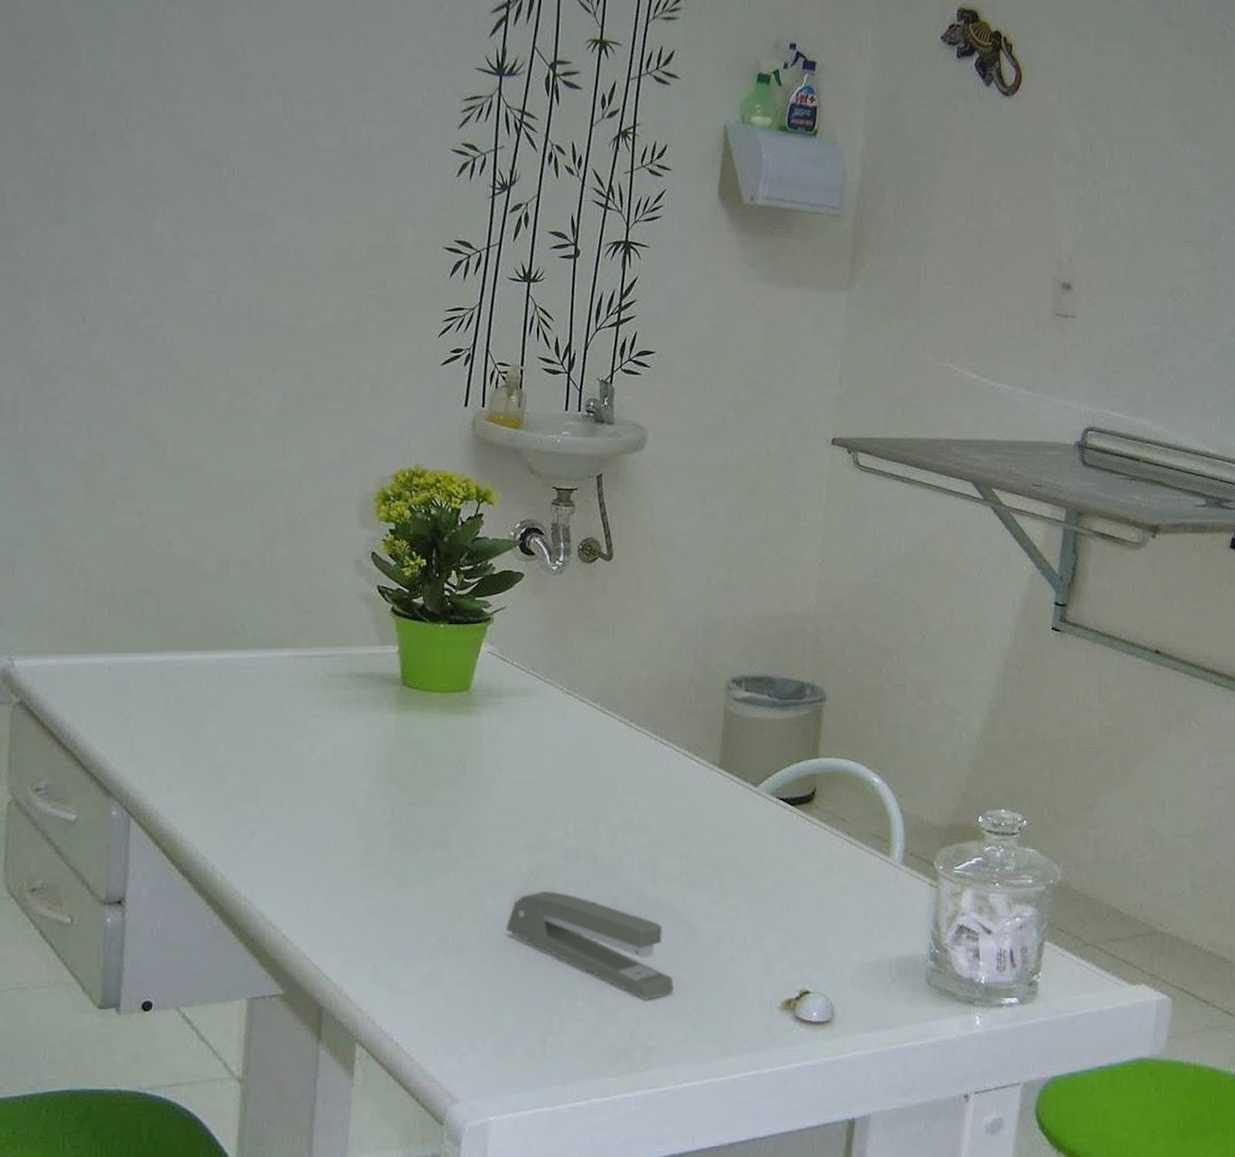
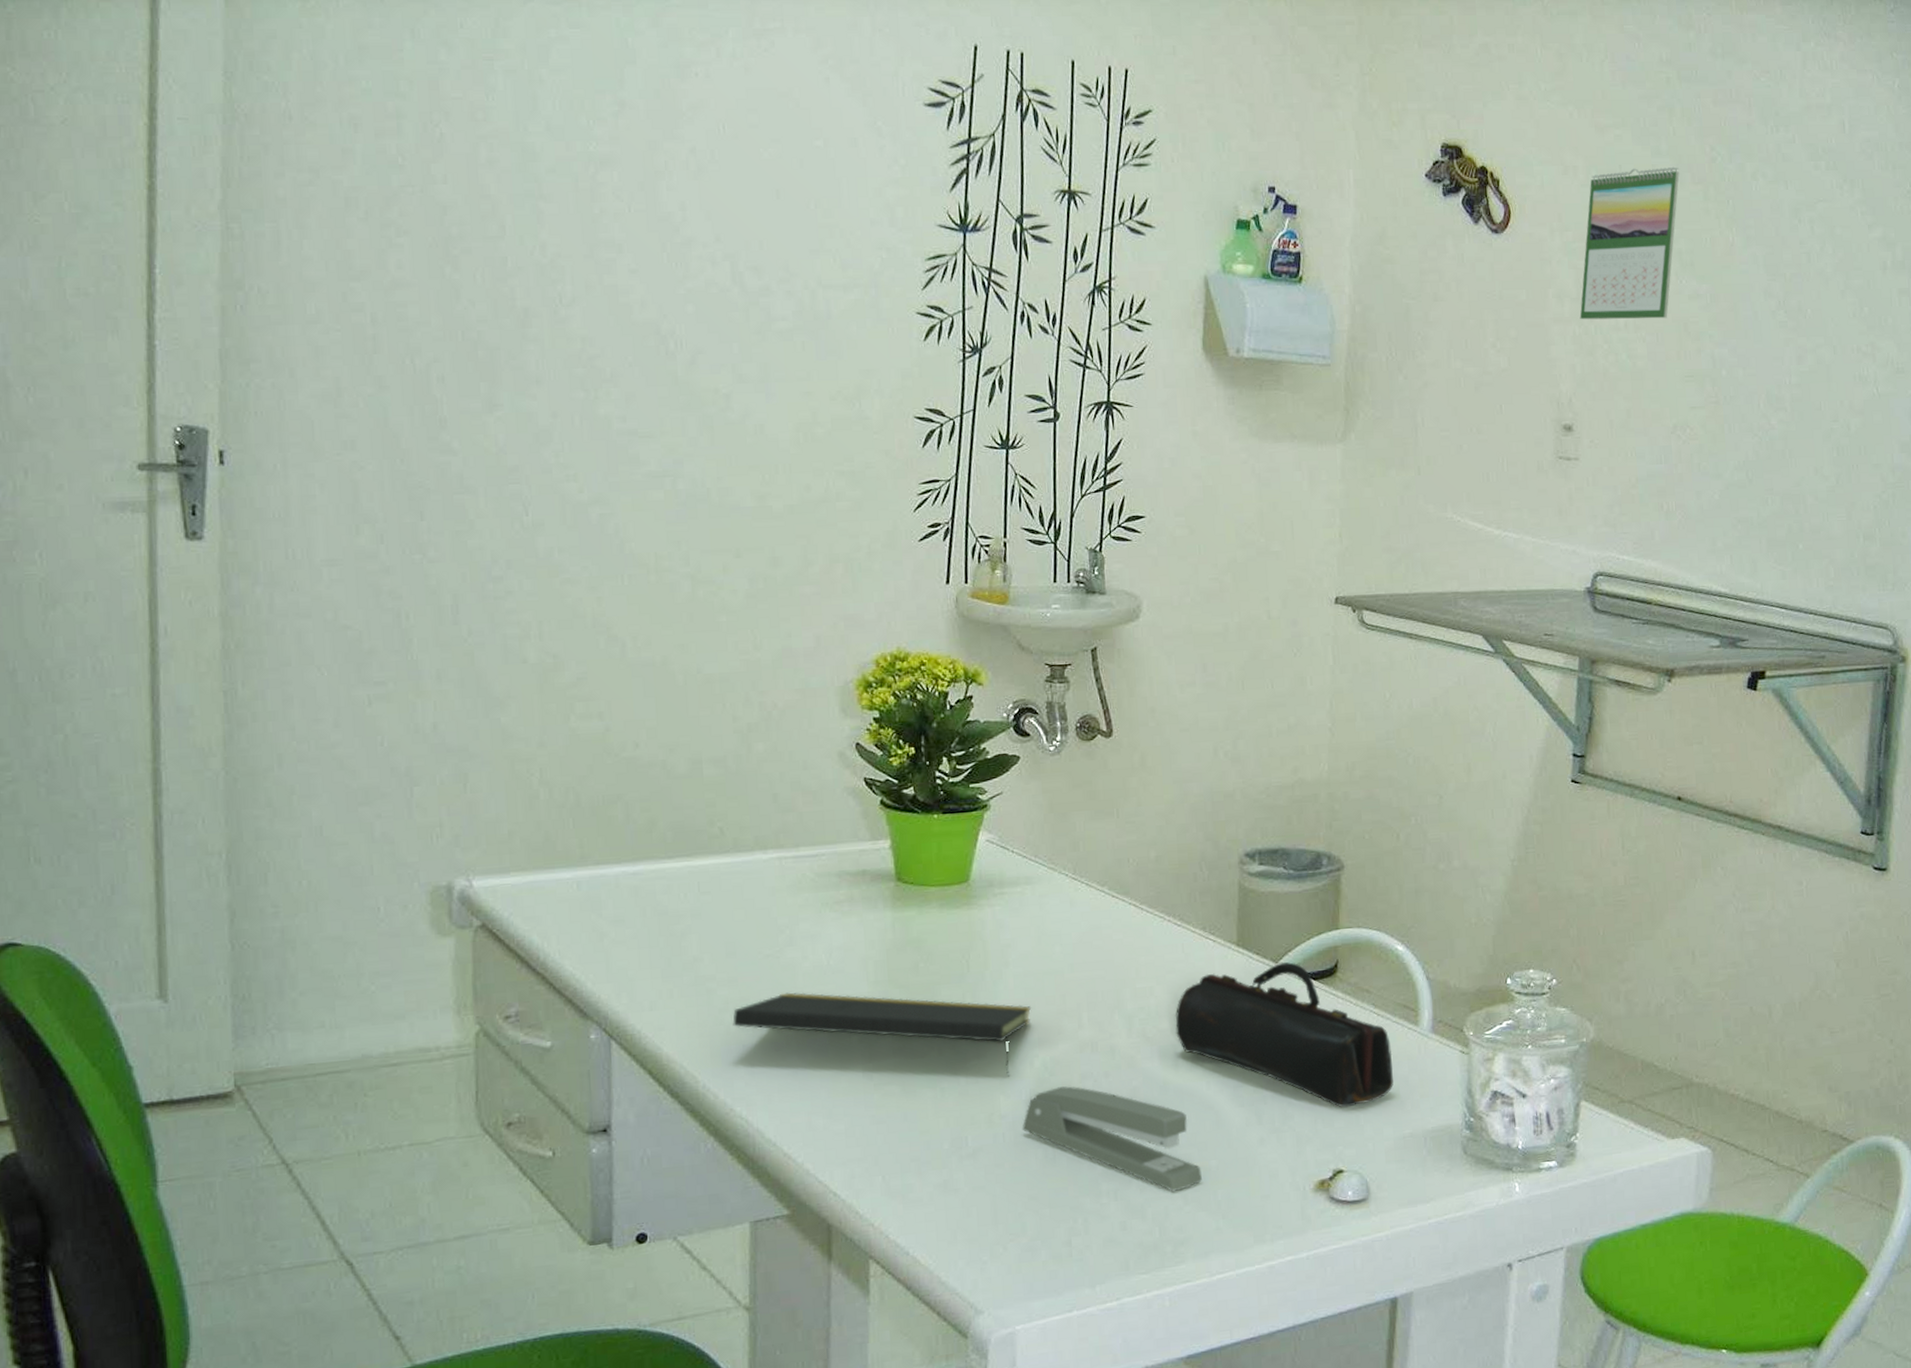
notepad: none [243,784,522,877] -> present [732,992,1032,1076]
pencil case: none [656,787,863,931] -> present [1175,962,1394,1108]
calendar: none [1084,37,1189,184] -> present [1579,166,1680,320]

